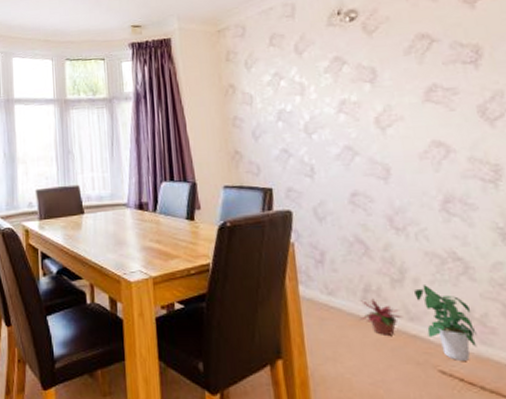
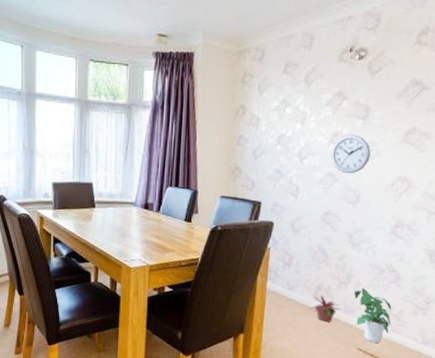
wall clock: none [342,100,391,145] -> present [331,134,371,174]

